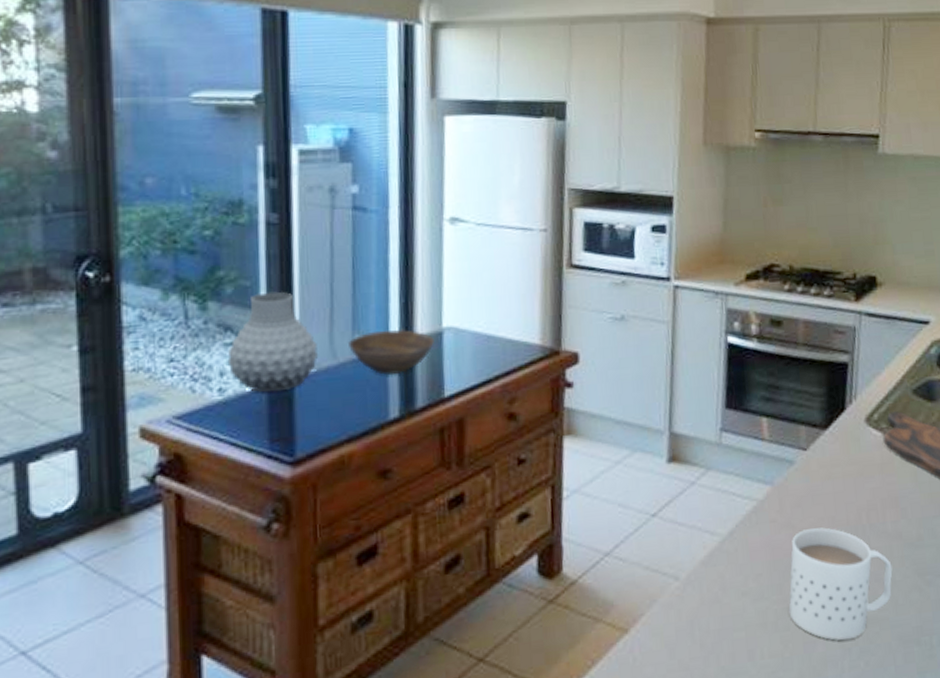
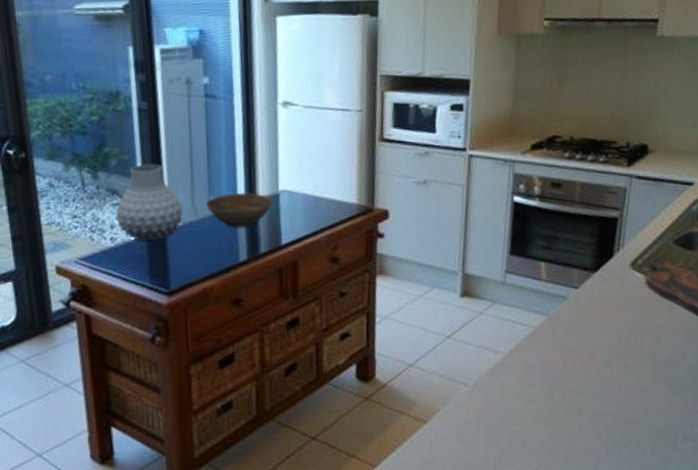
mug: present [788,527,893,641] -> none [557,349,646,436]

